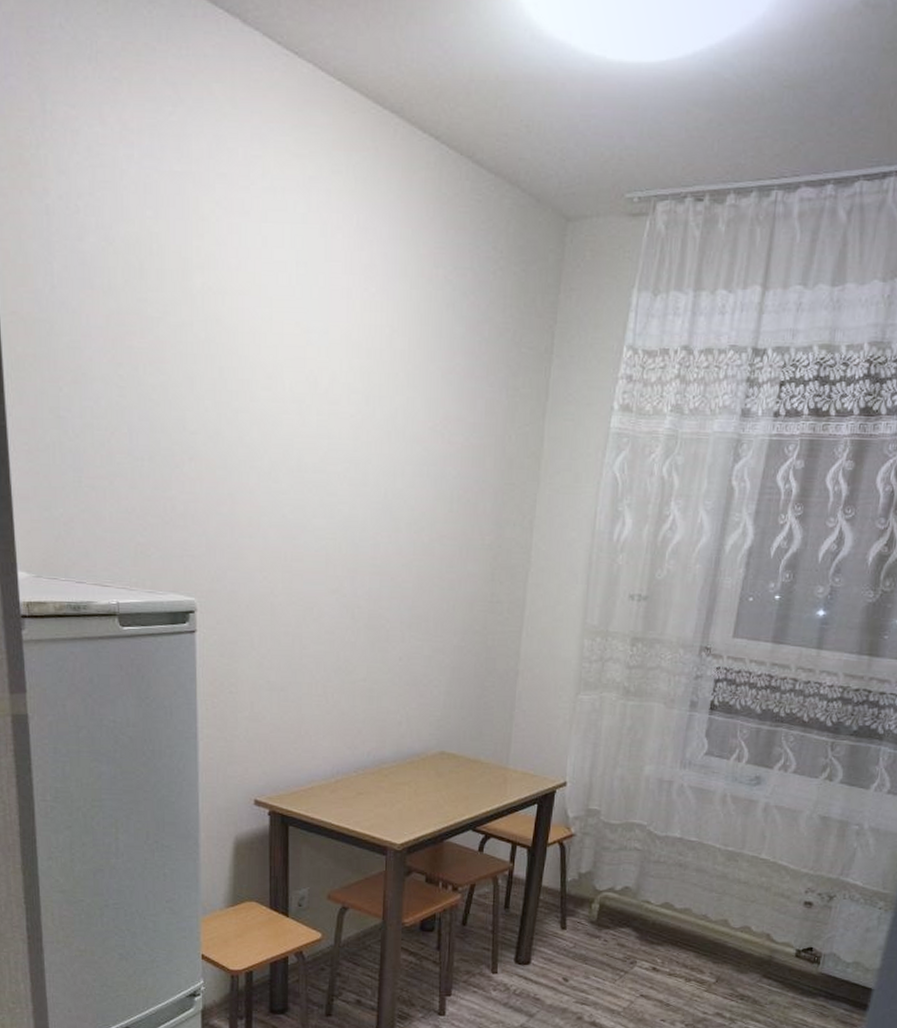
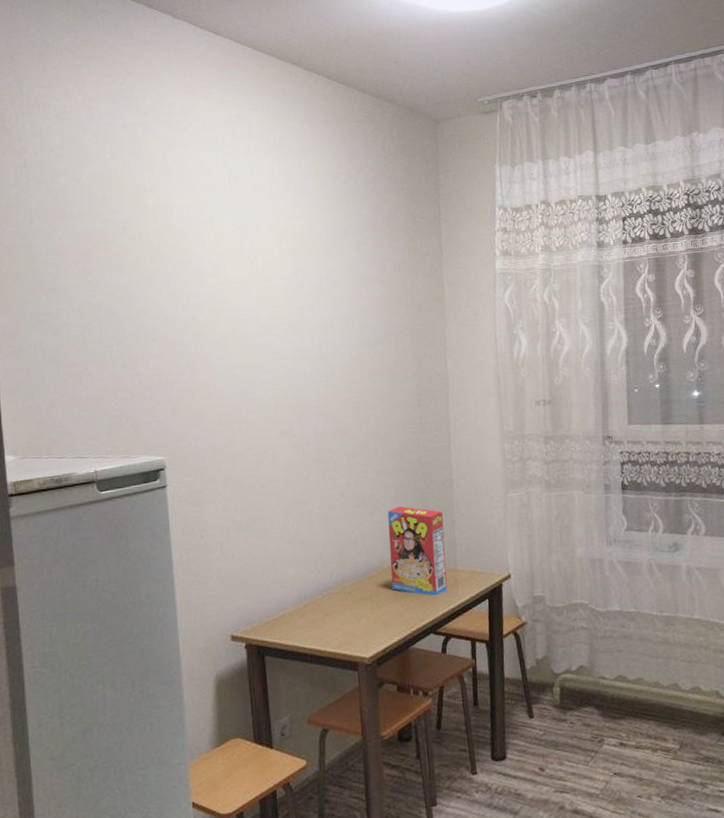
cereal box: none [434,691,502,792] -> present [387,506,447,596]

